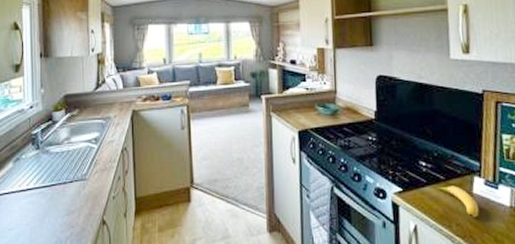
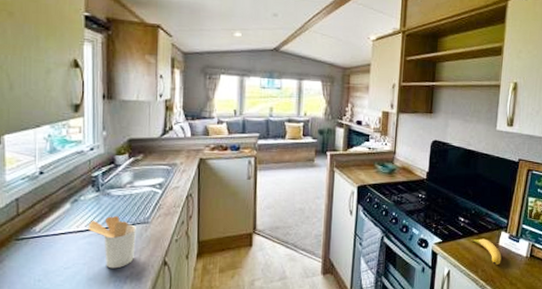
utensil holder: none [29,174,74,229] -> present [88,216,136,269]

